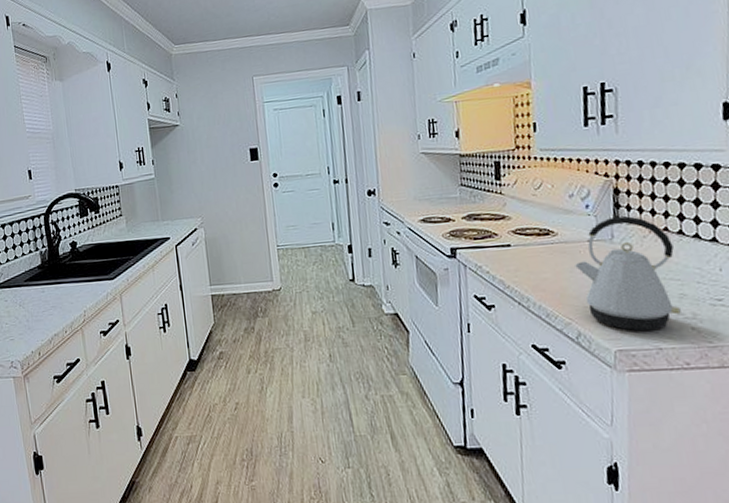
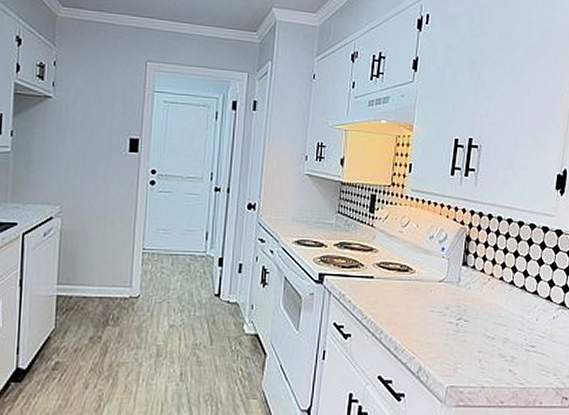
kettle: present [575,216,681,331] -> none [425,263,505,369]

